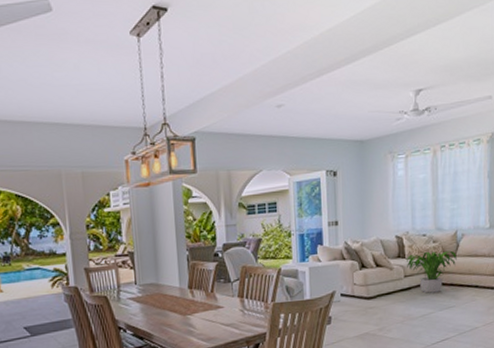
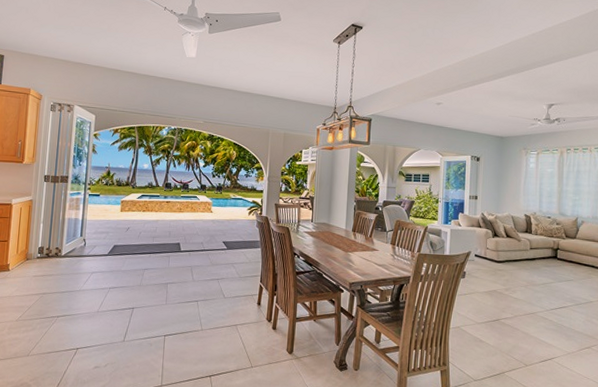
potted plant: present [405,250,457,293] -> none [532,231,576,266]

